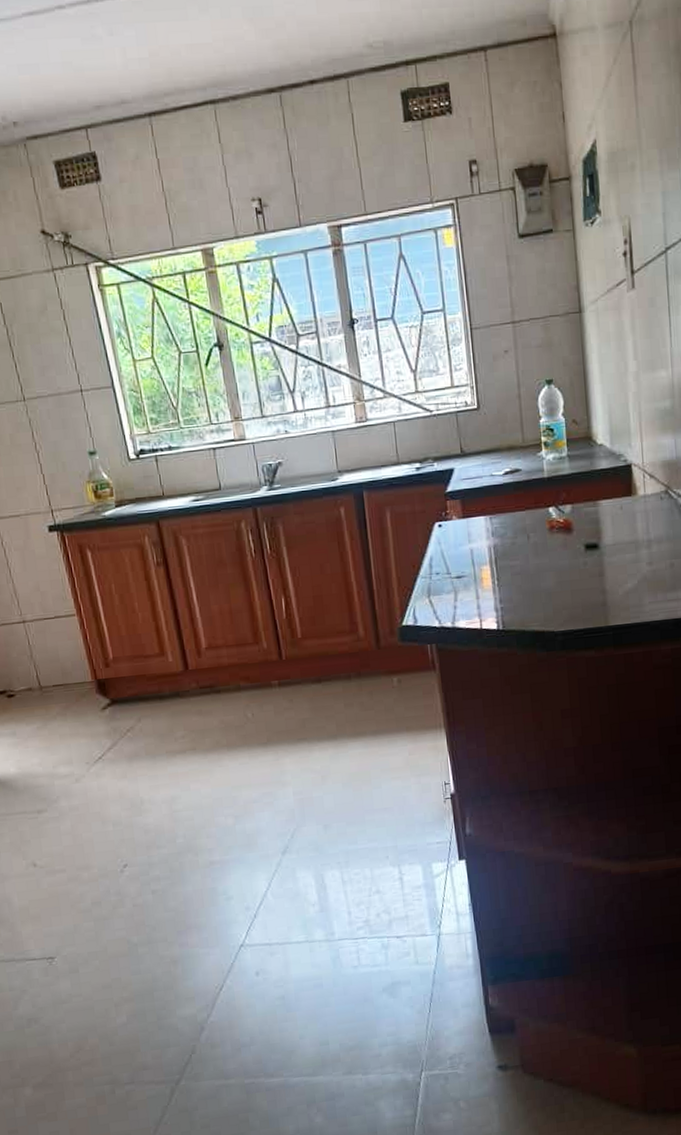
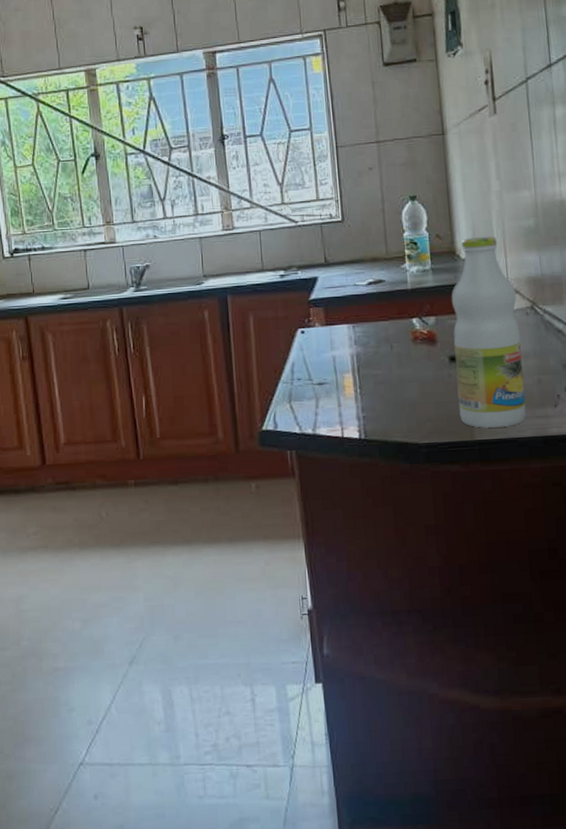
bottle: none [587,419,659,614] -> present [451,236,526,428]

